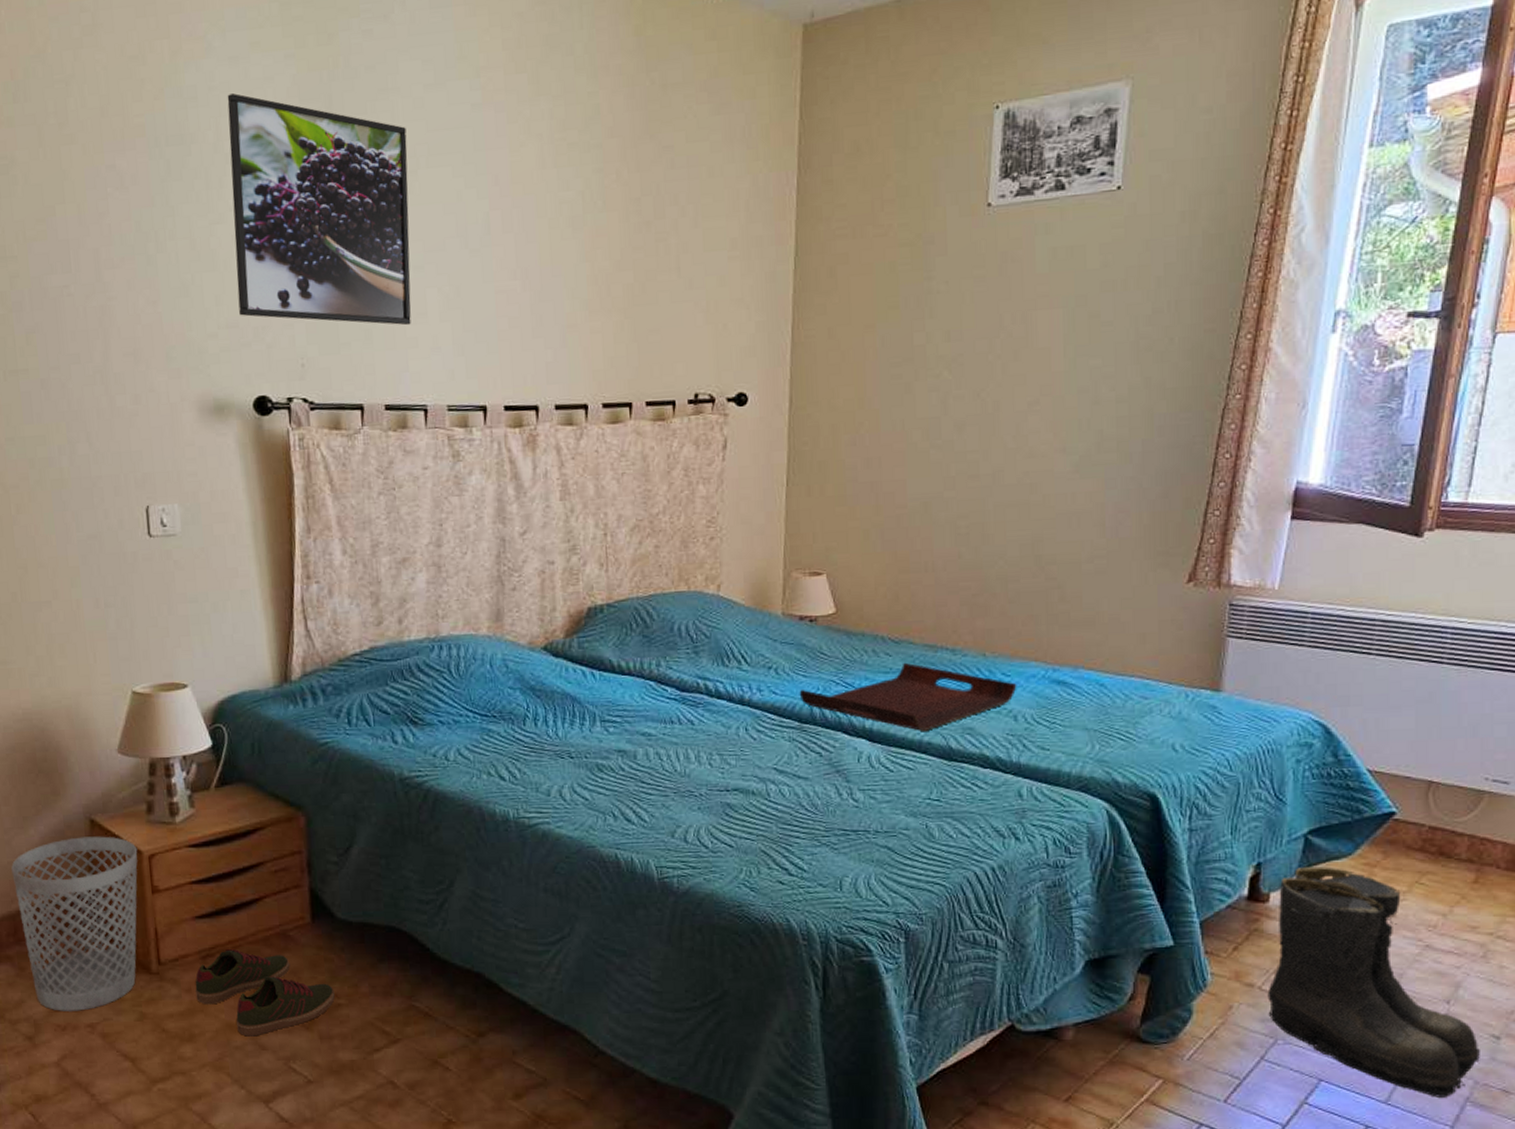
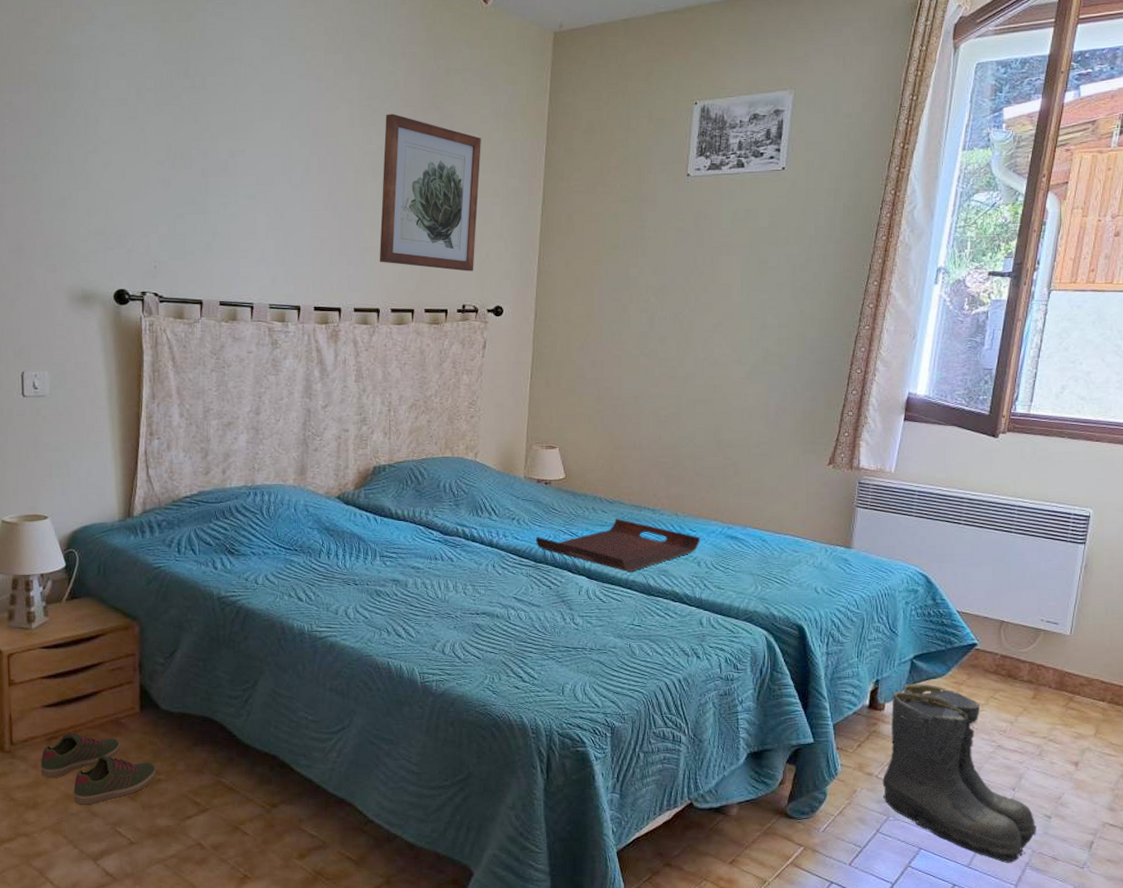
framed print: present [227,93,412,326] -> none [105,53,247,241]
wall art: none [584,148,712,350] -> present [379,114,481,271]

